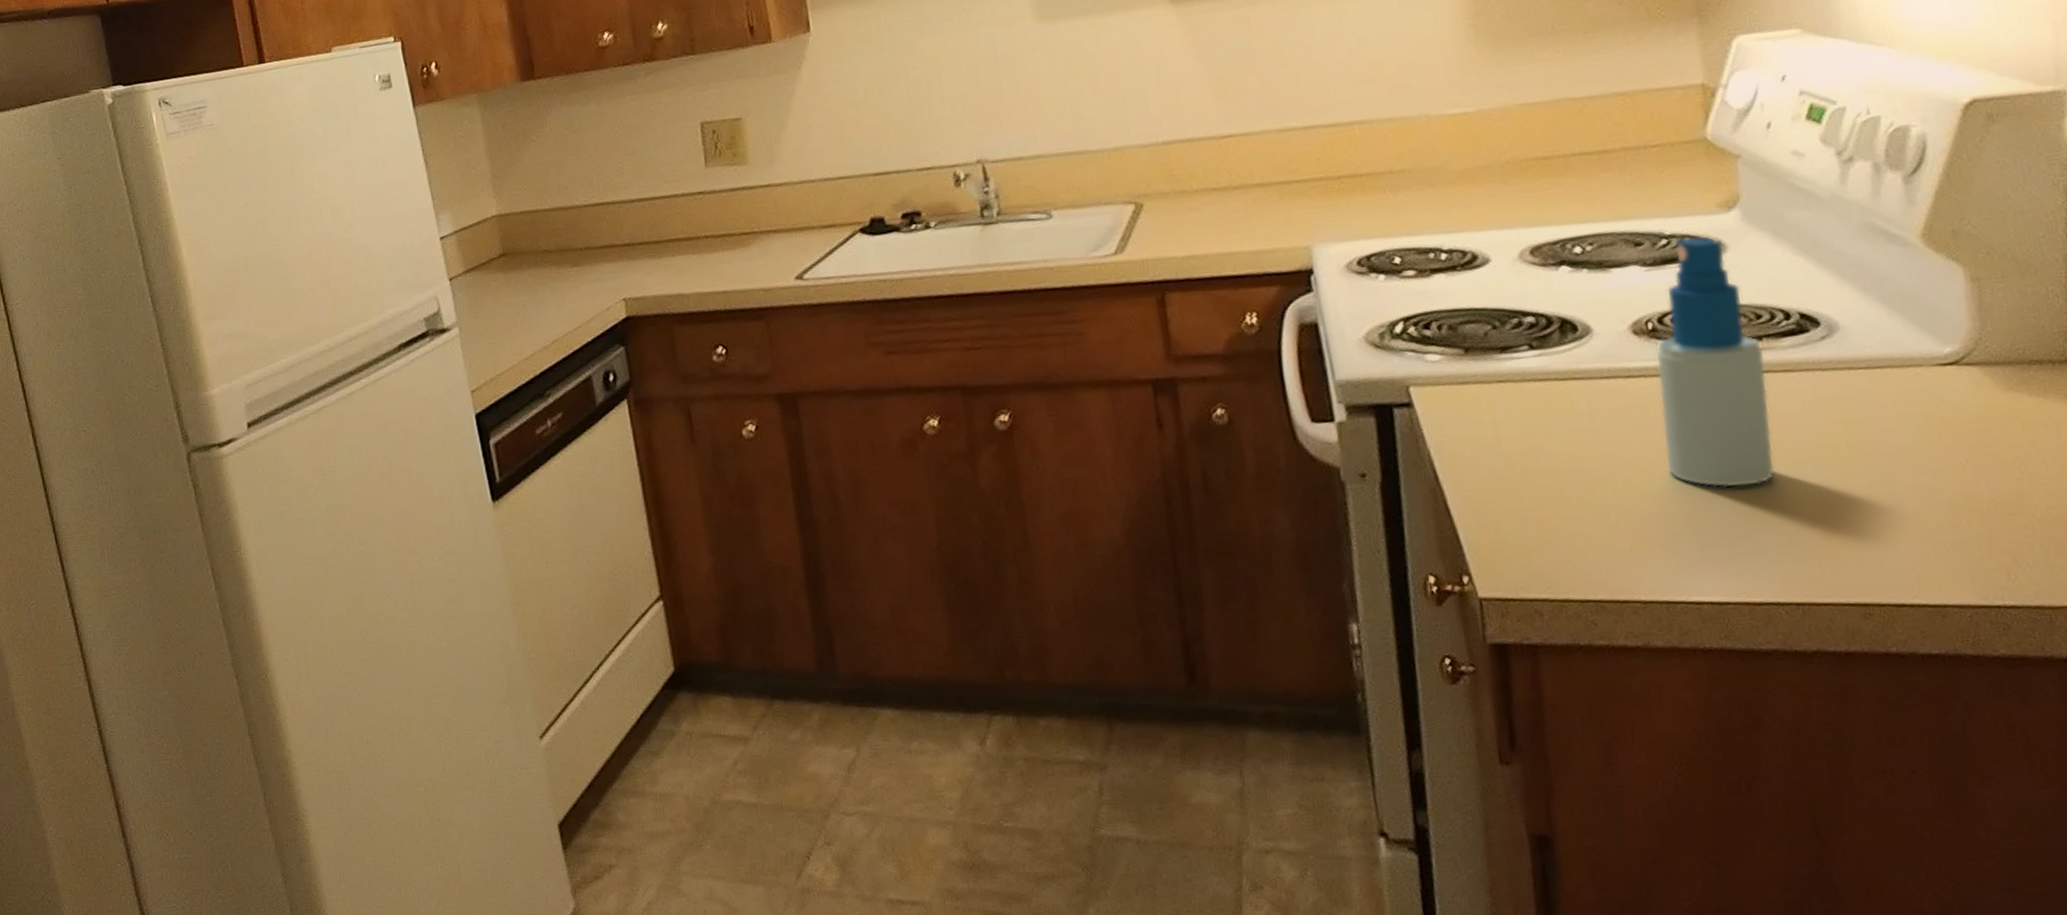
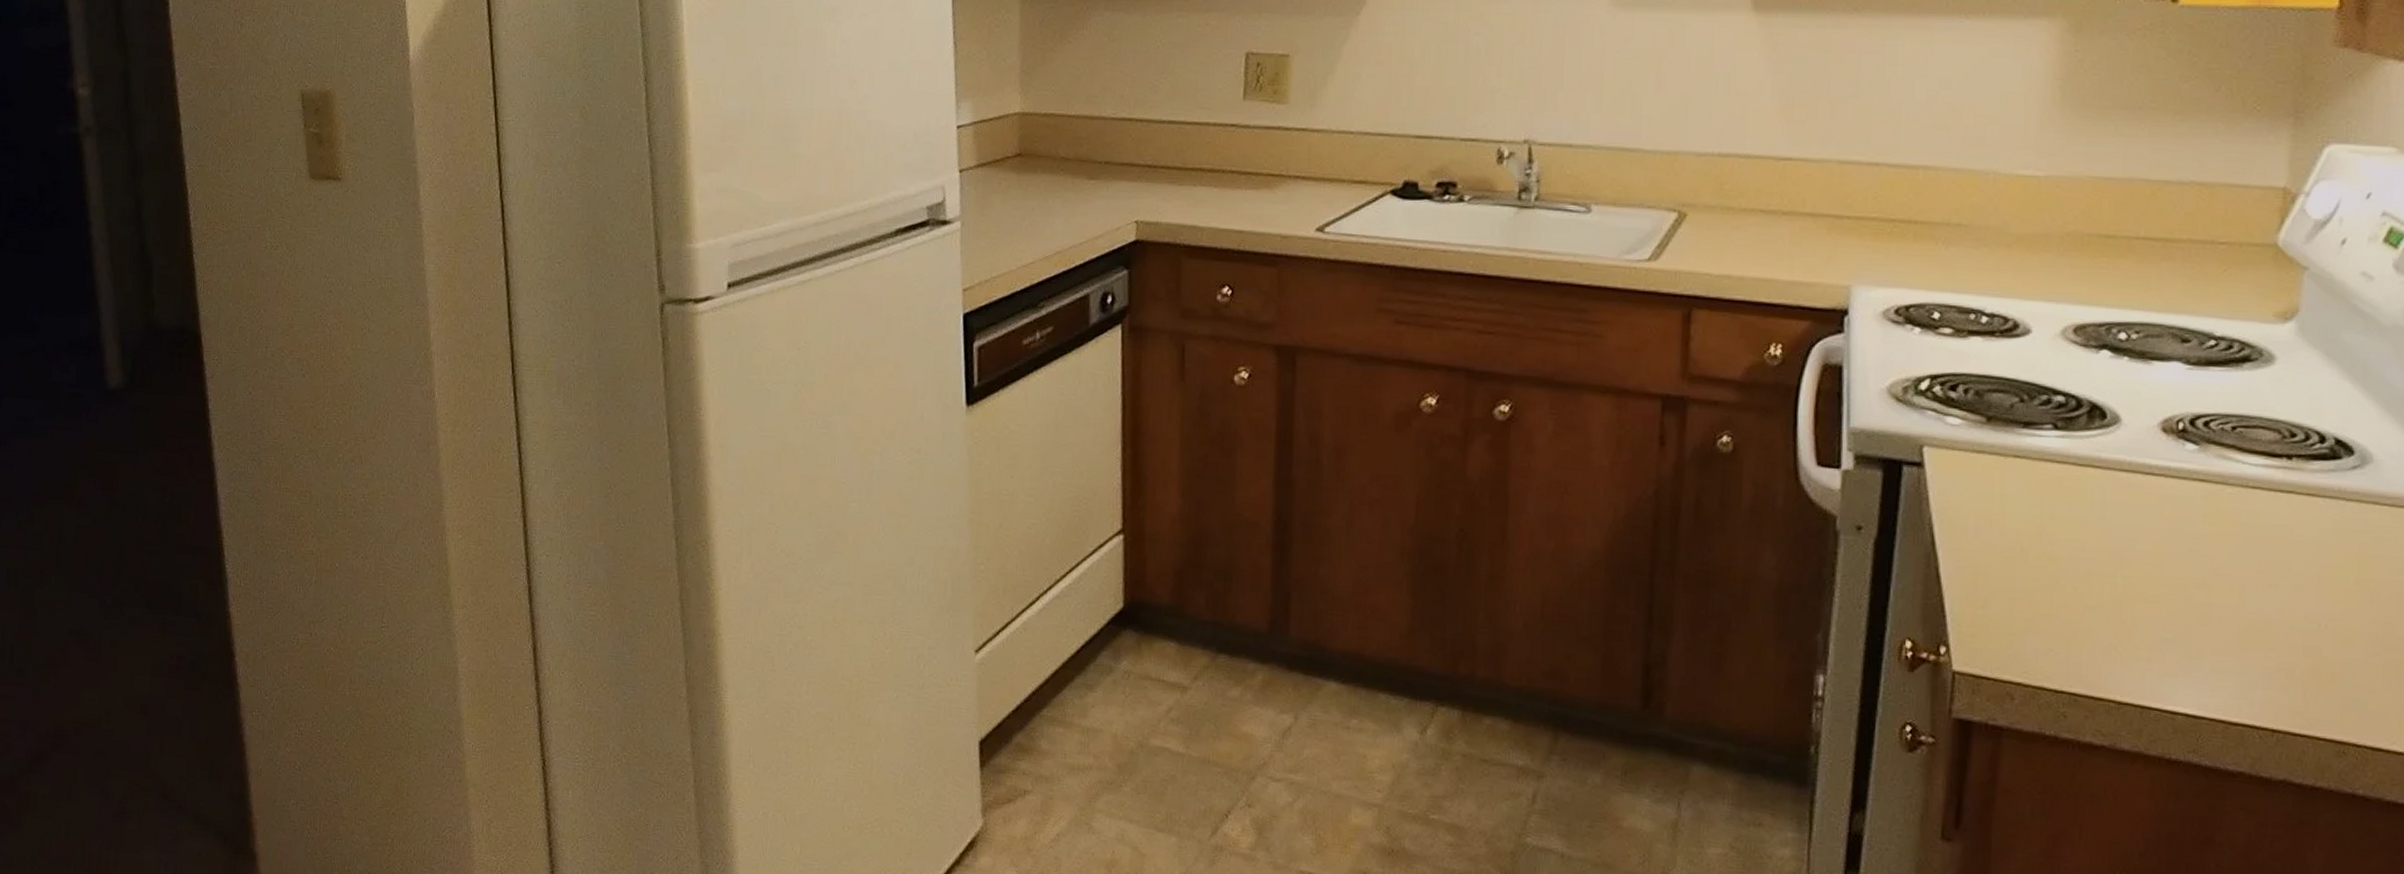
spray bottle: present [1655,236,1775,488] -> none [2169,342,2291,605]

